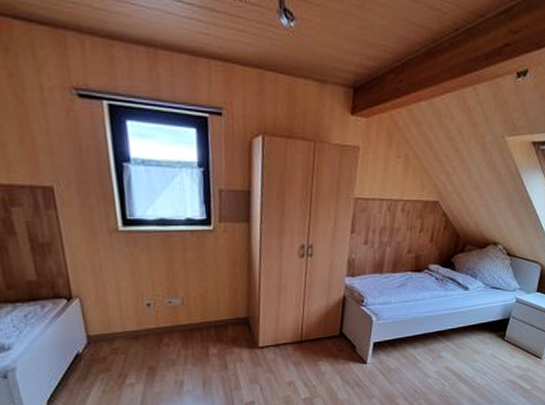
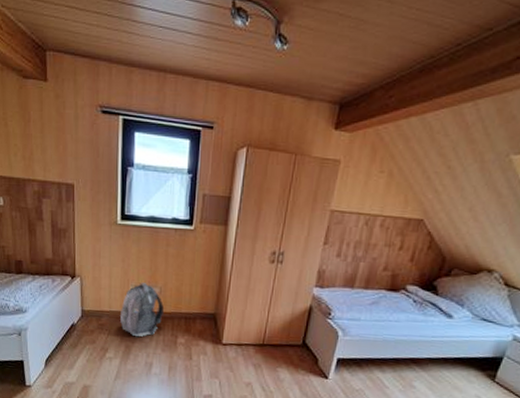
backpack: none [136,295,189,356] -> present [119,283,164,337]

